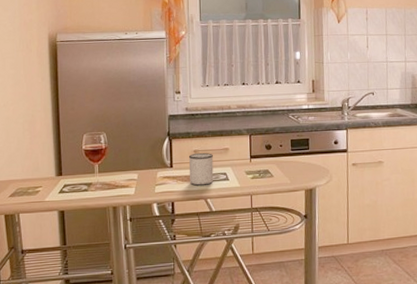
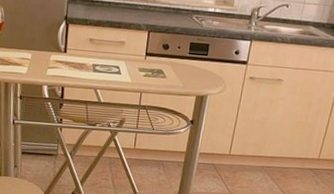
mug: present [188,152,214,186] -> none [81,41,108,76]

